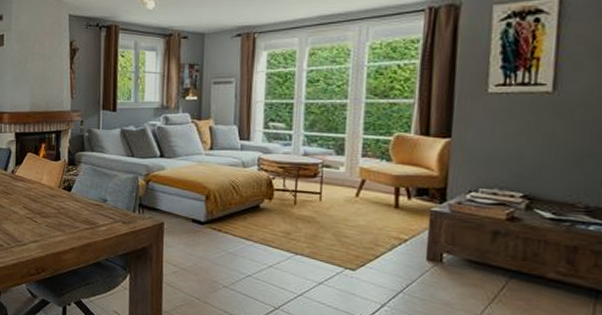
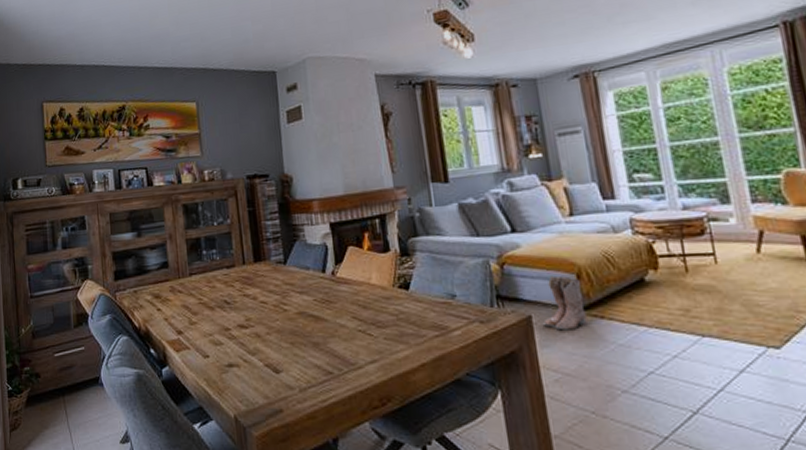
boots: none [172,194,209,237] -> present [543,275,587,331]

